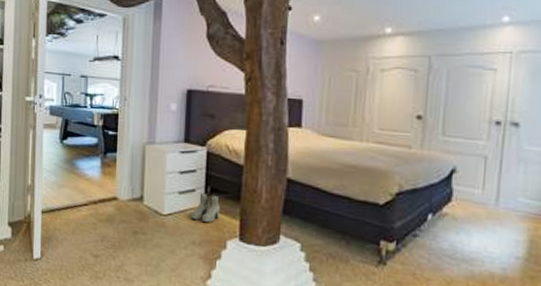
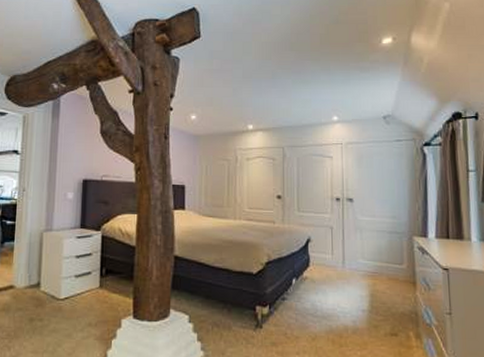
boots: present [190,192,221,223] -> none [86,274,115,304]

